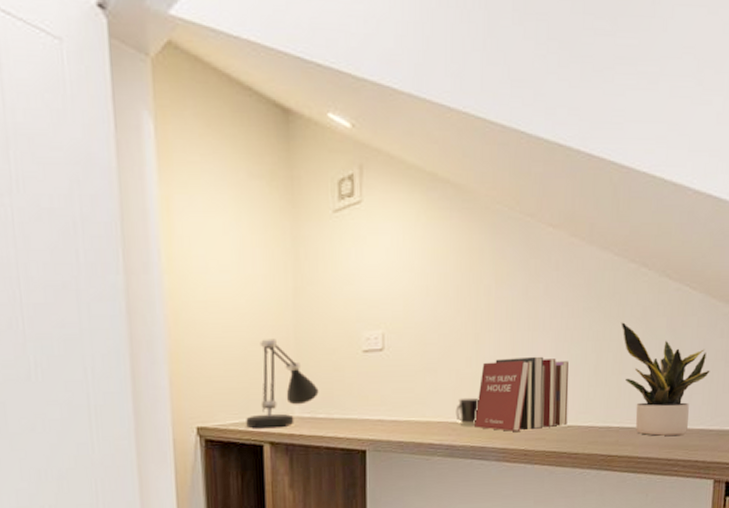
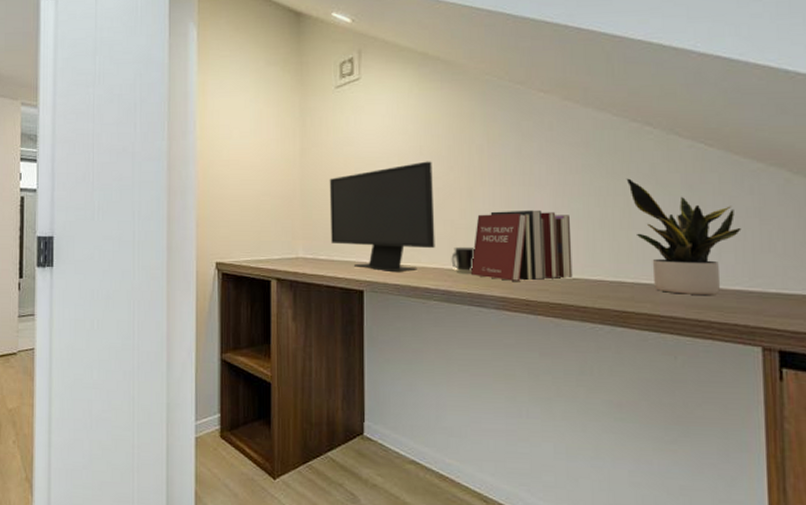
desk lamp: present [246,339,319,429] -> none [257,190,321,266]
computer monitor: none [327,303,440,429] -> present [329,161,435,273]

